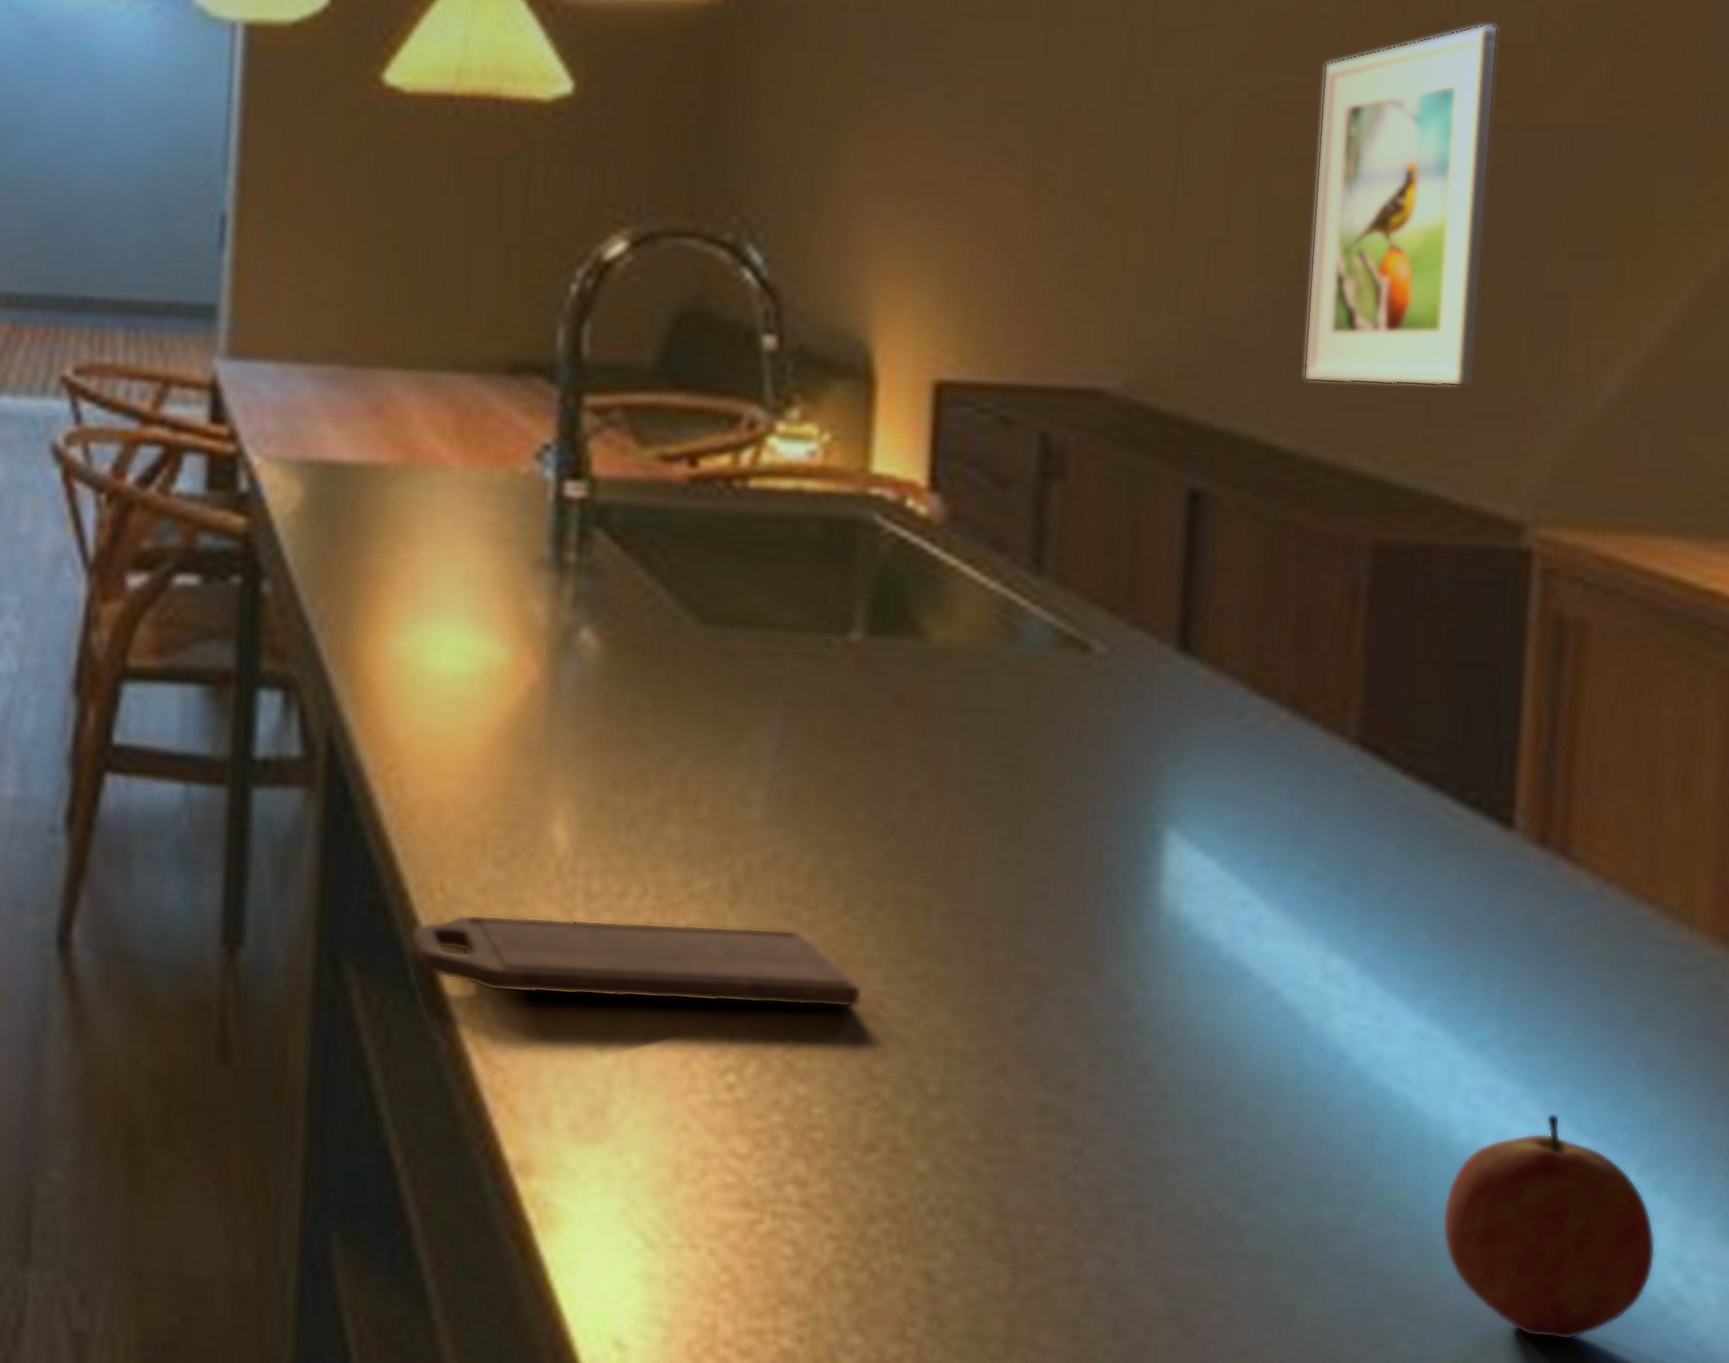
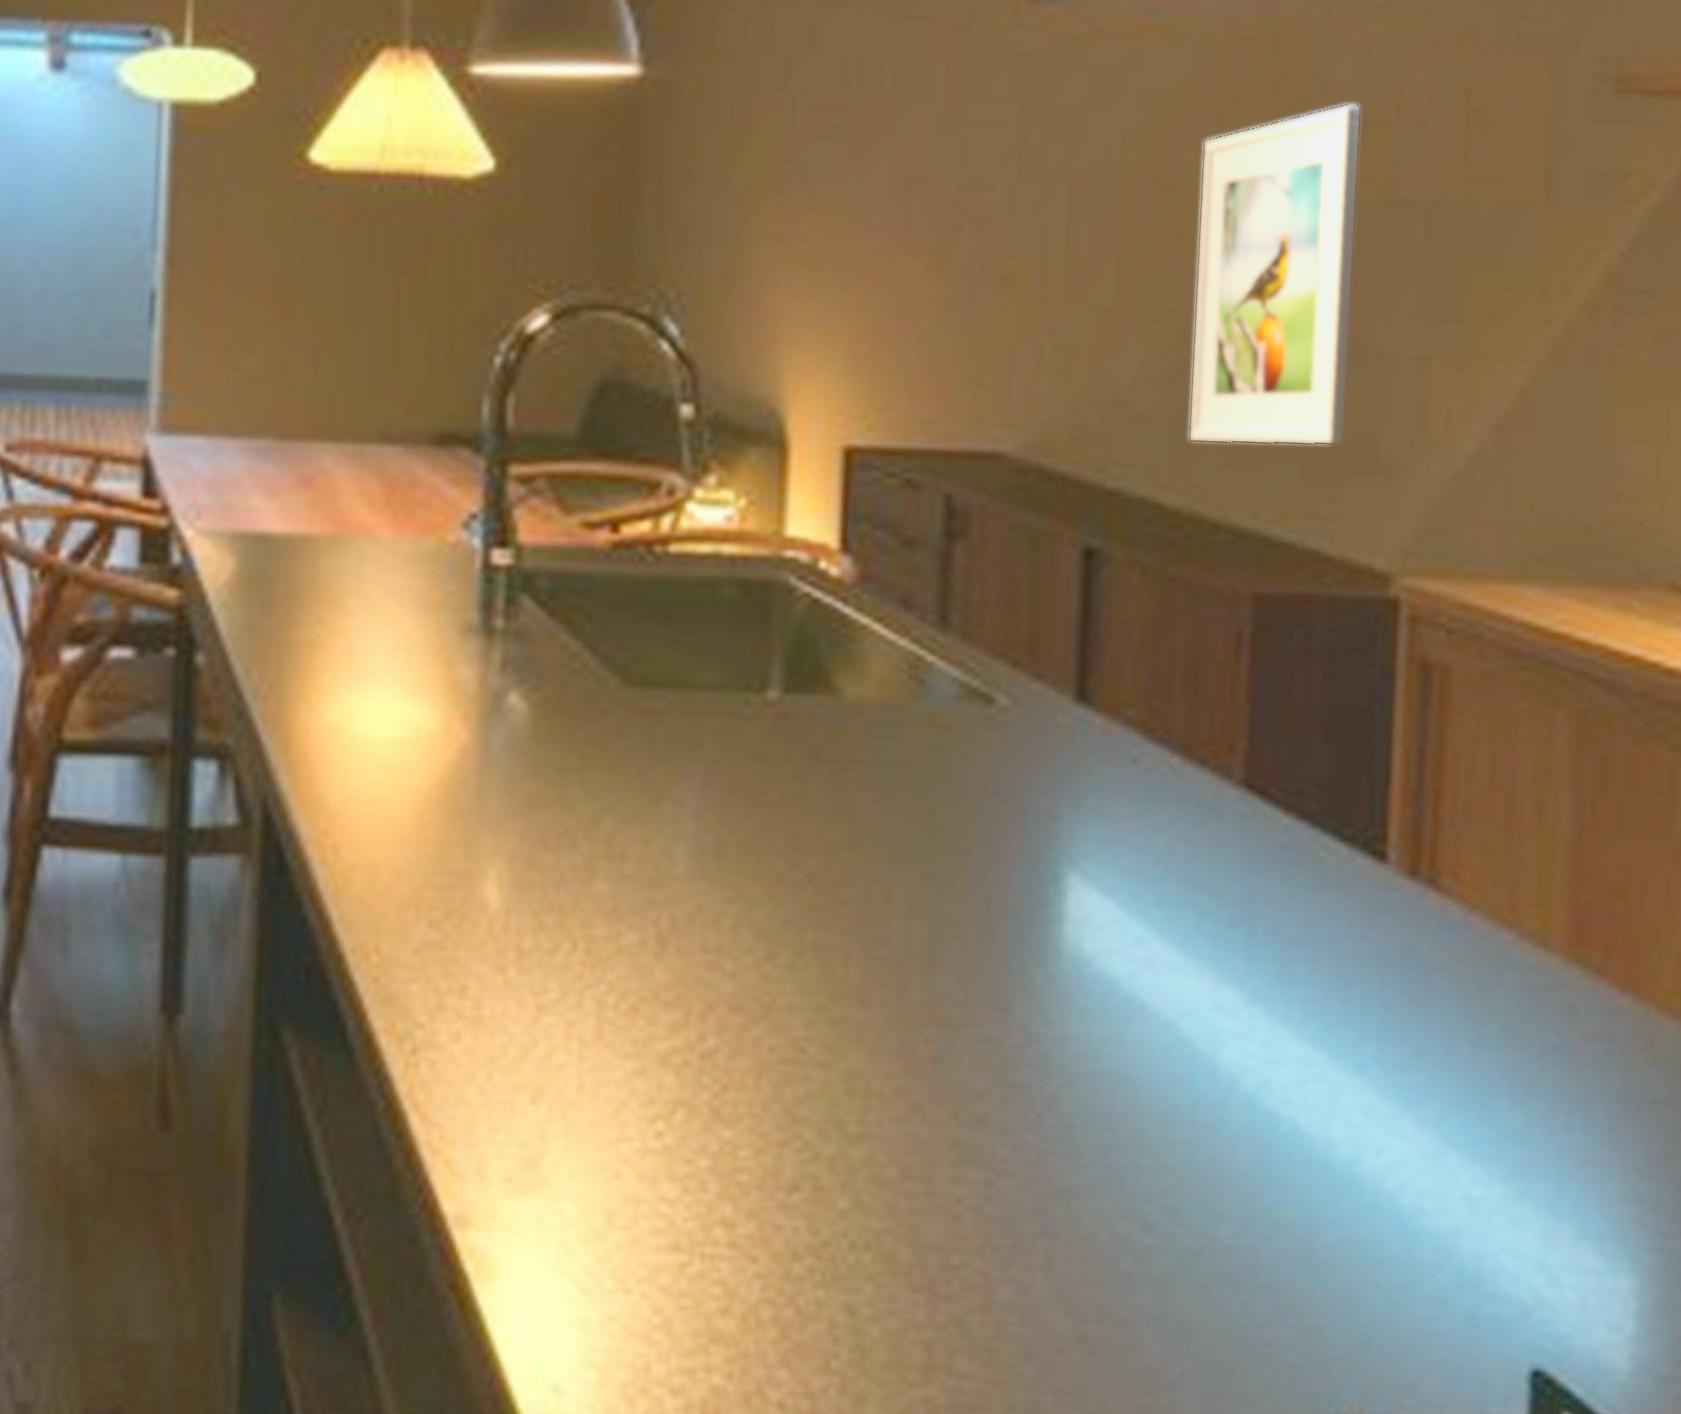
cutting board: present [409,914,861,1008] -> none [346,975,783,1054]
fruit: present [1442,1113,1656,1341] -> none [1327,1129,1521,1343]

